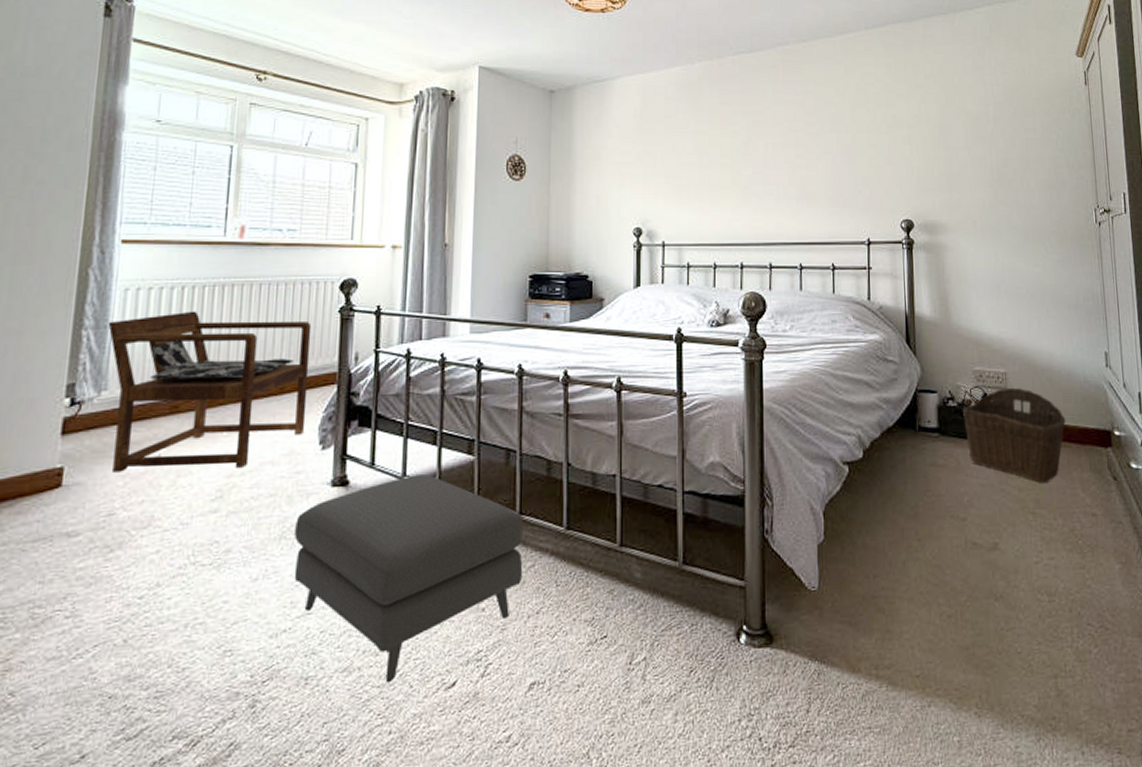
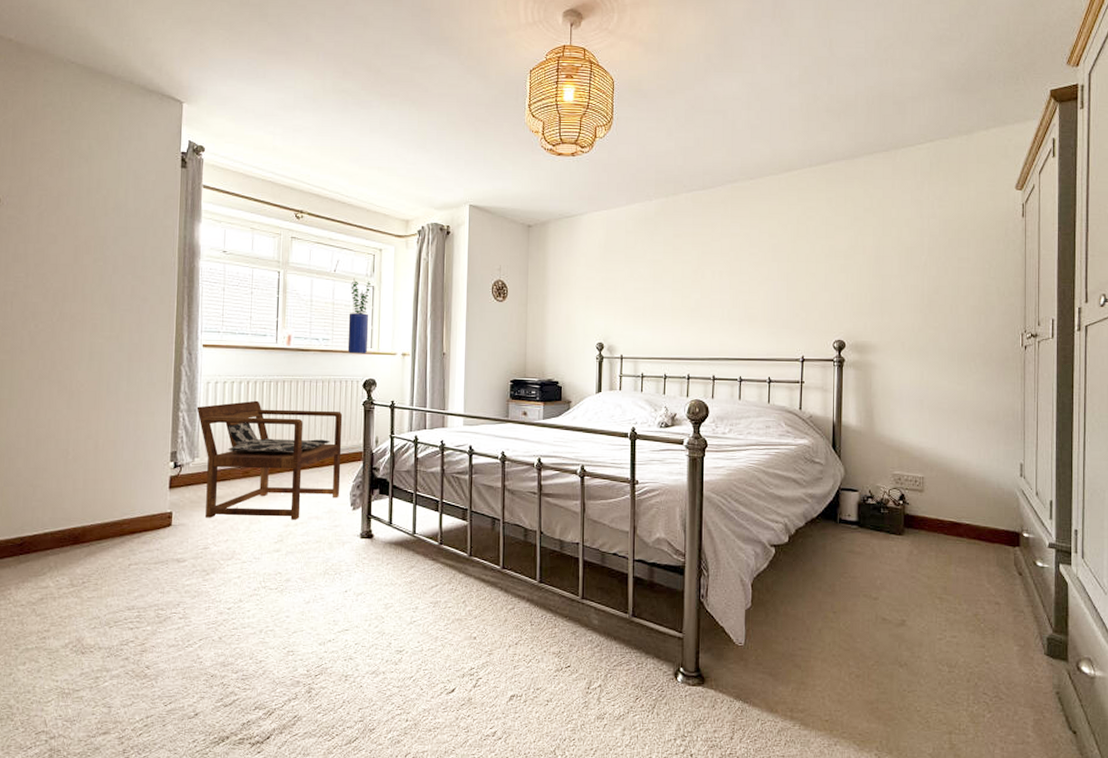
ottoman: present [294,474,523,684] -> none [335,533,505,685]
vase: none [320,153,354,248] -> present [347,278,371,354]
wicker basket: present [962,387,1066,483] -> none [880,490,977,573]

